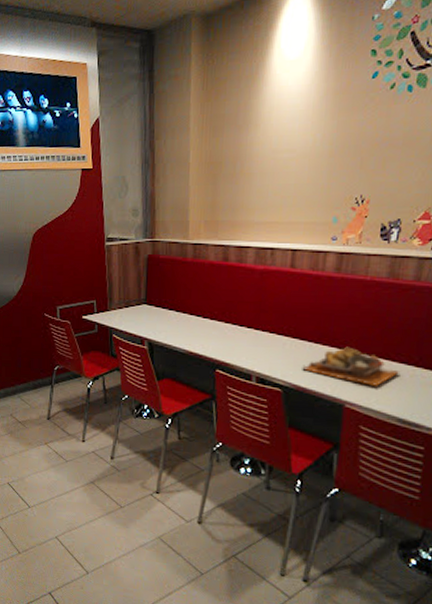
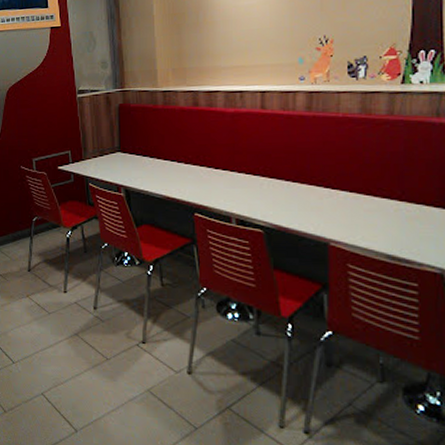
food tray: present [302,346,401,386] -> none [282,184,384,222]

